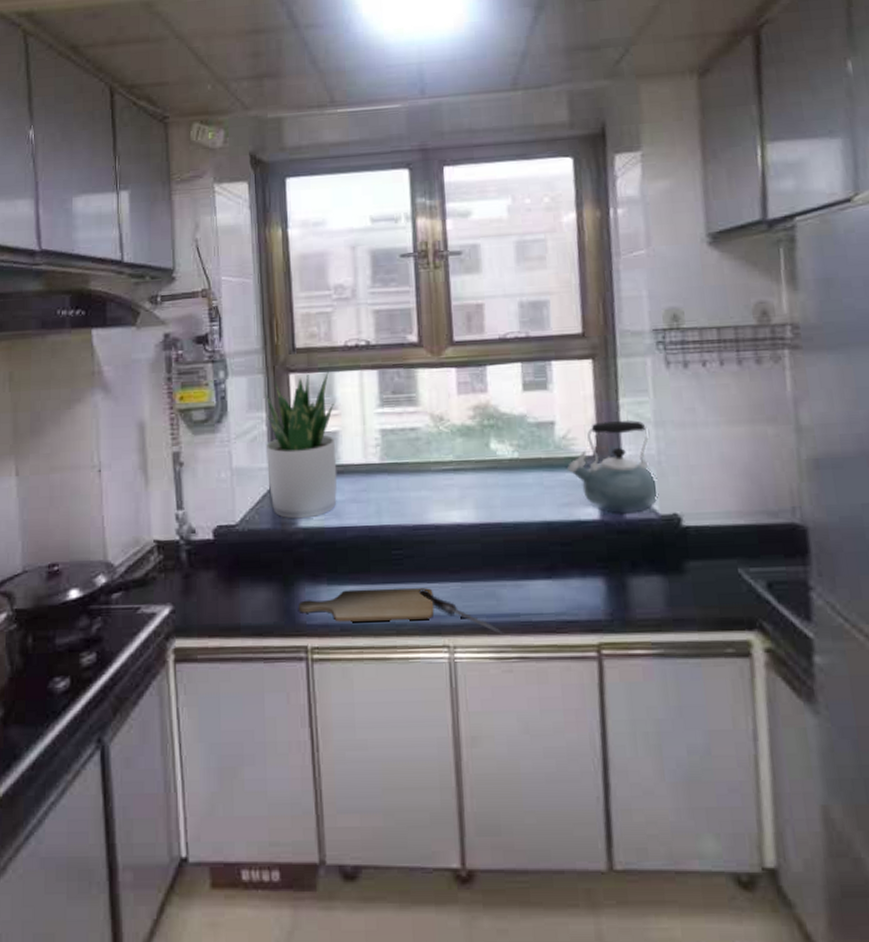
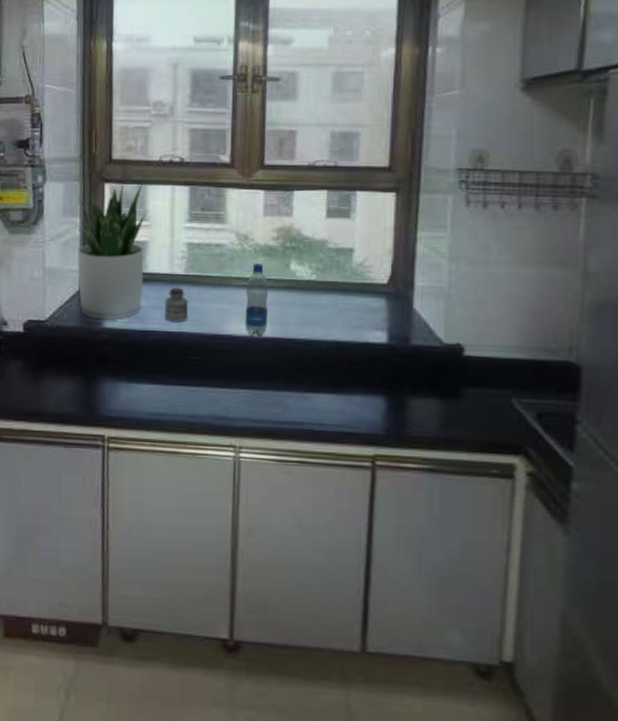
chopping board: present [299,588,435,622] -> none [99,388,225,420]
jar: none [361,477,387,516] -> present [164,287,188,323]
knife: present [418,590,504,634] -> none [210,393,287,440]
bottle: none [446,445,472,523] -> present [245,263,269,336]
kettle: present [568,419,659,513] -> none [362,252,445,339]

